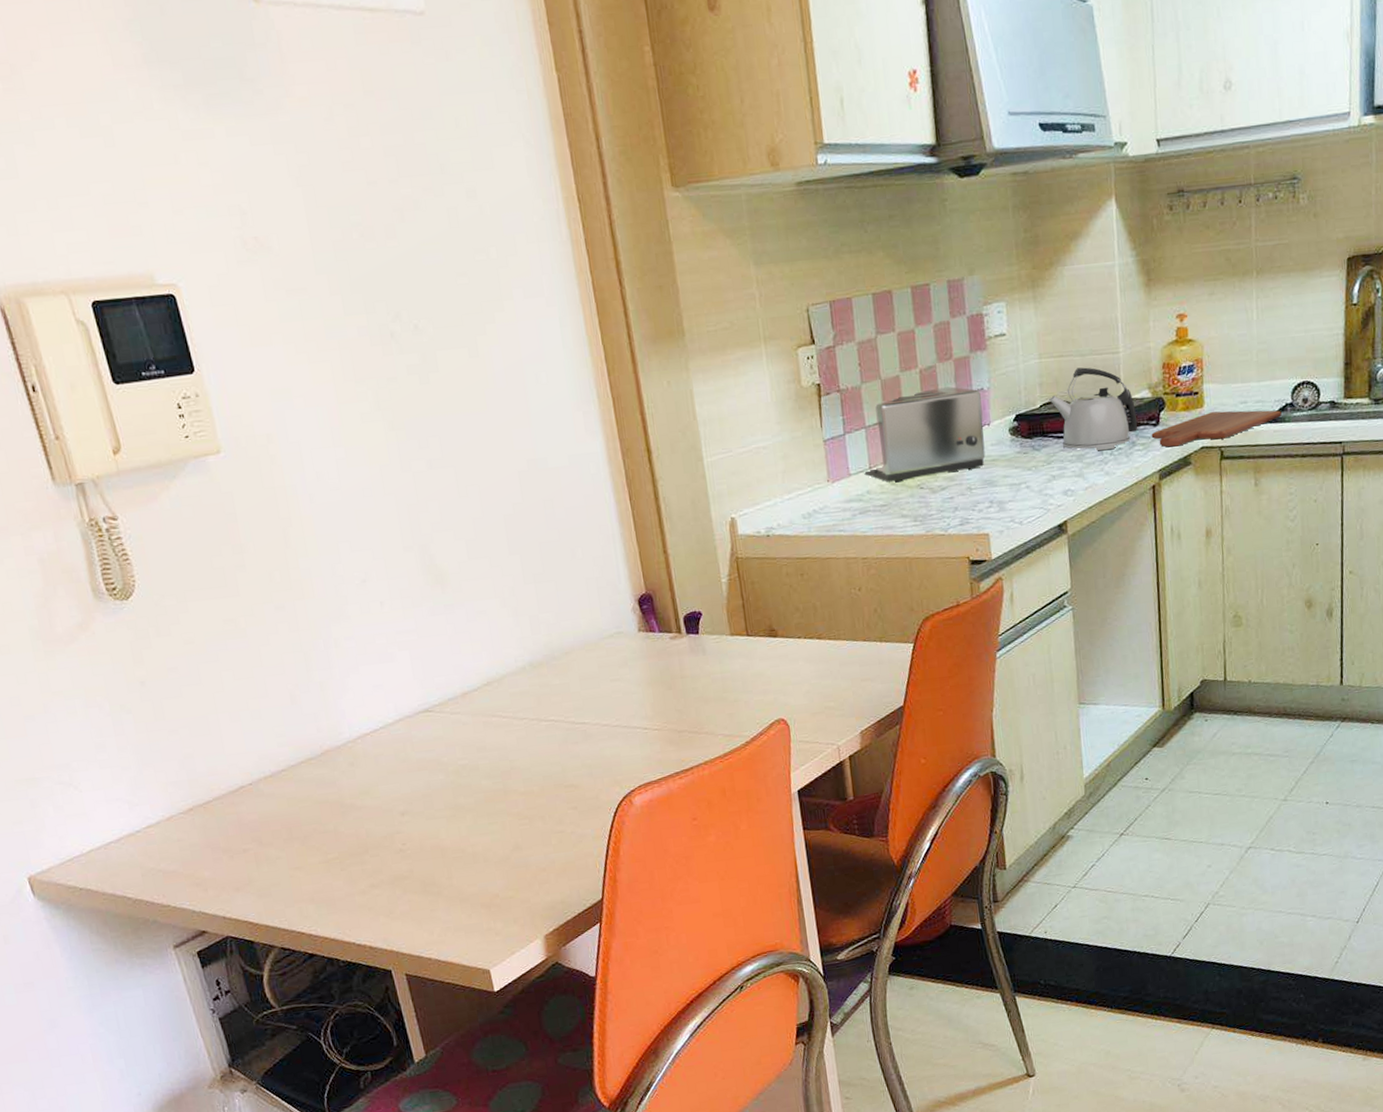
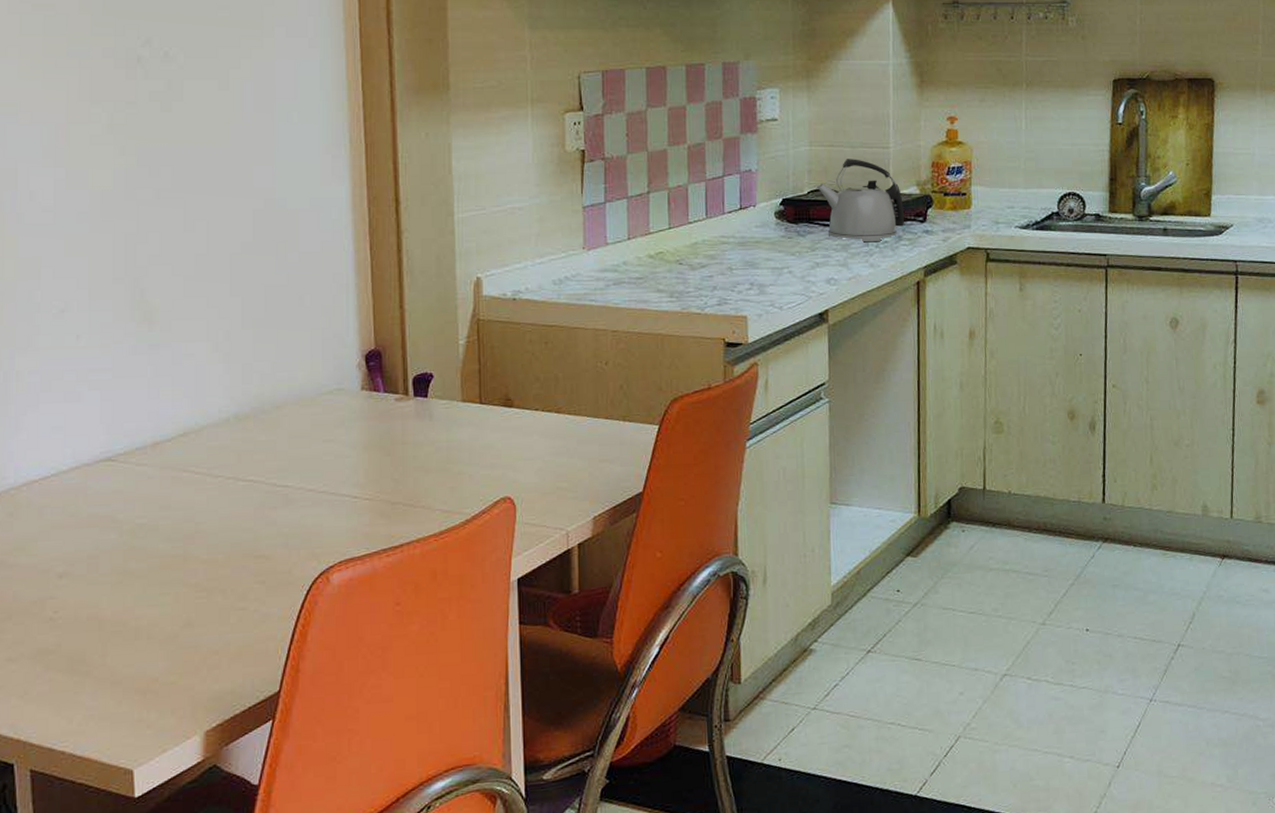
toaster: present [864,386,986,482] -> none [622,165,749,255]
cutting board: present [1151,410,1282,448] -> none [918,213,1048,245]

